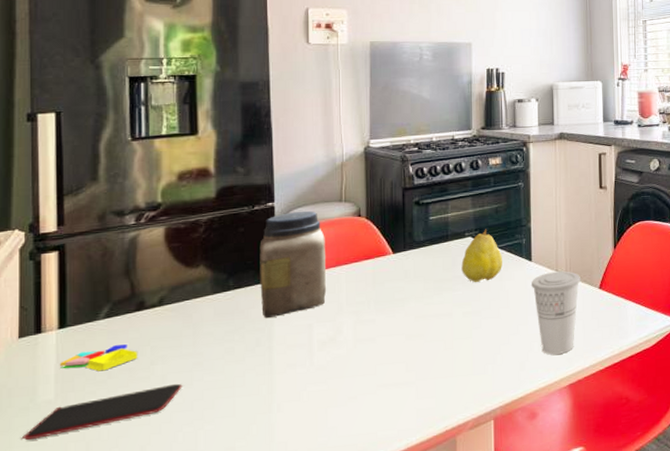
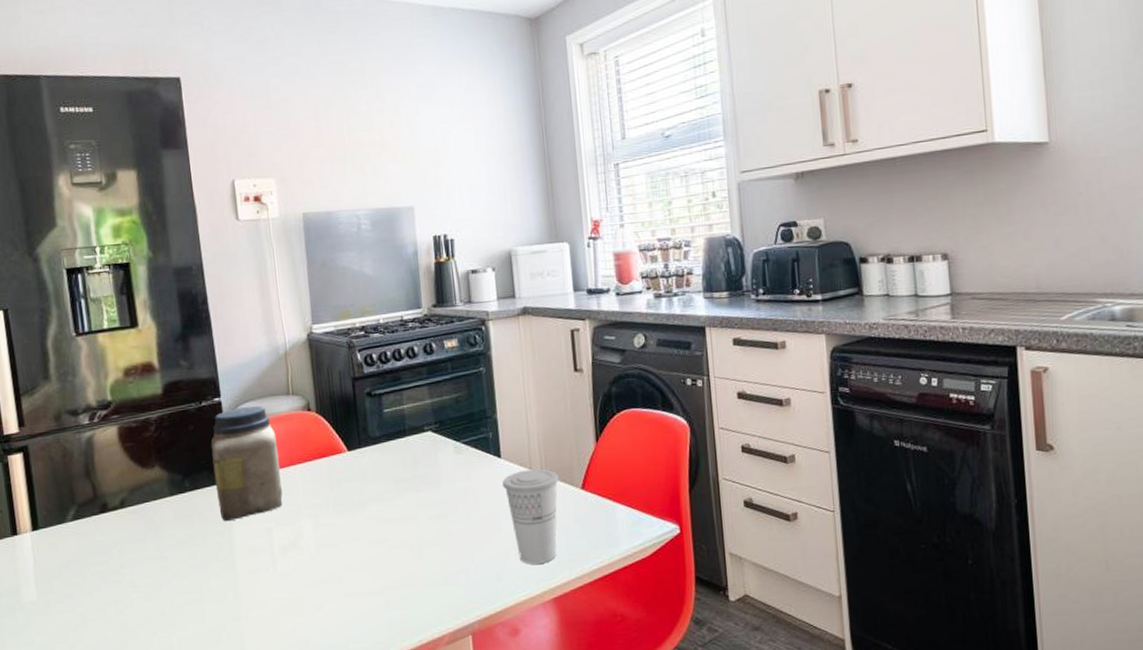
smartphone: present [21,383,183,441] -> none [12,587,152,640]
sticky notes: present [59,344,138,372] -> none [37,547,107,574]
fruit: present [461,229,502,282] -> none [422,422,468,482]

